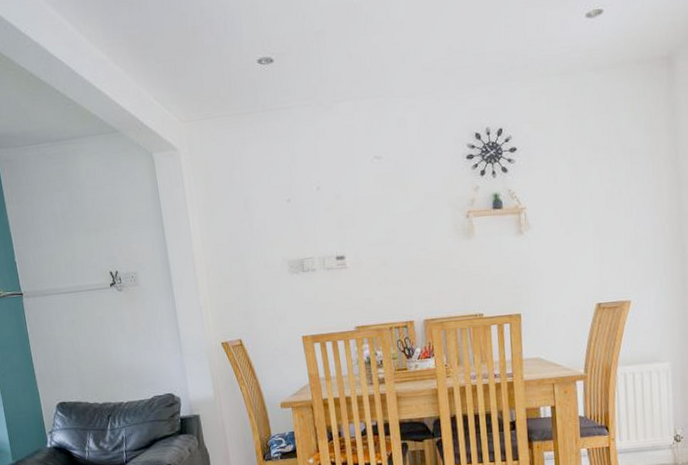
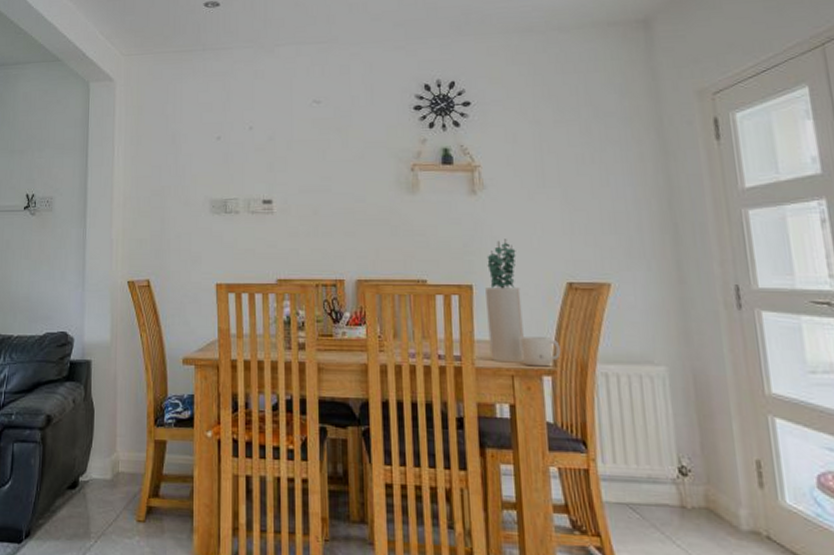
vase: none [531,271,562,375] -> present [486,239,524,363]
mug: none [559,350,591,375] -> present [521,337,561,367]

